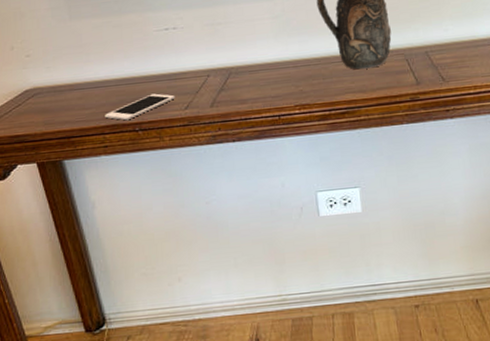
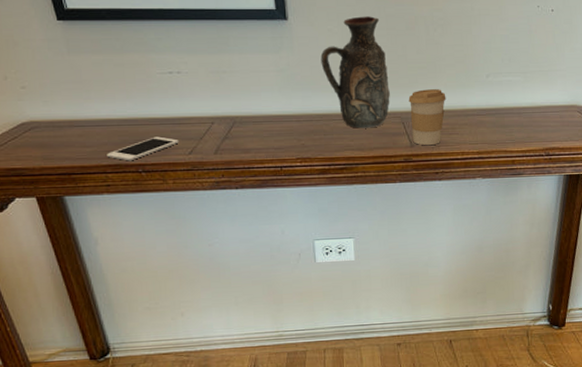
coffee cup: none [411,21,453,83] -> present [408,89,446,146]

